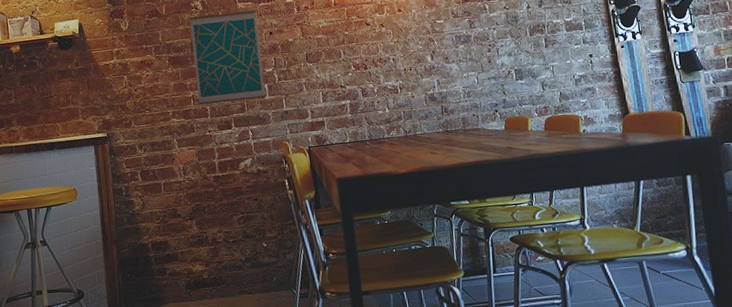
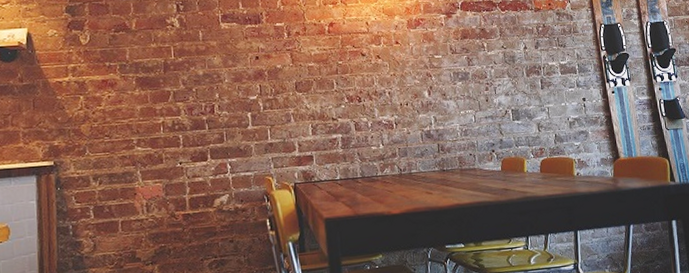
wall art: present [190,9,266,106] -> none [164,31,249,134]

